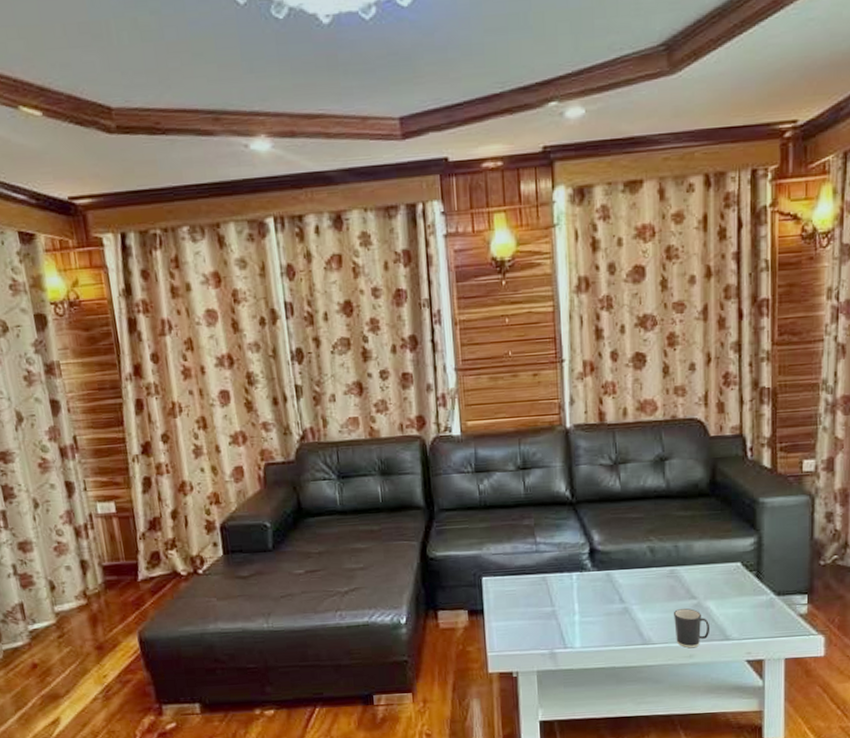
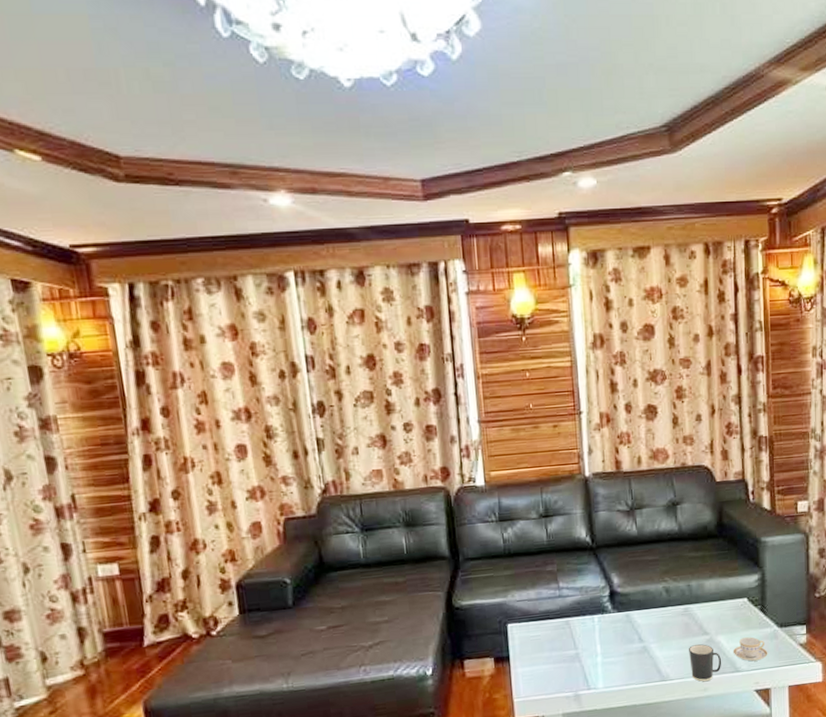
teacup: none [722,604,763,630] -> present [732,637,768,662]

